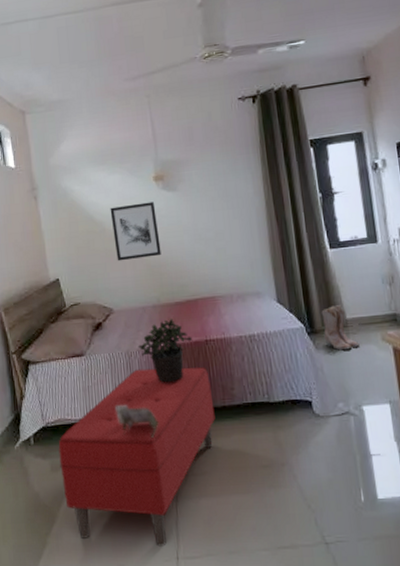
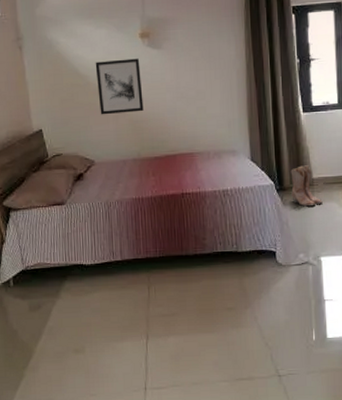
bench: present [58,367,215,547] -> none [37,218,187,379]
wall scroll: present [115,405,159,438] -> none [93,251,134,282]
potted plant: present [137,318,192,383] -> none [117,171,169,232]

